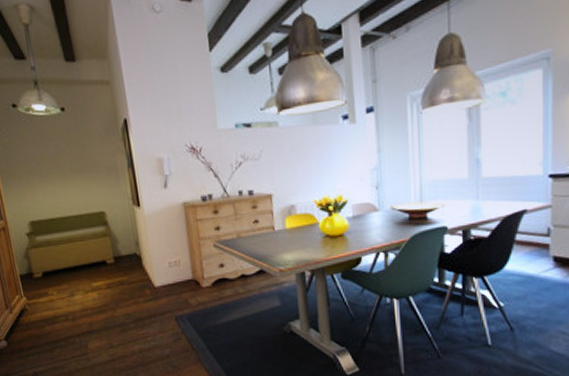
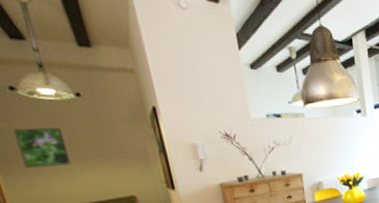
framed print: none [13,142,54,181] -> present [13,127,71,169]

